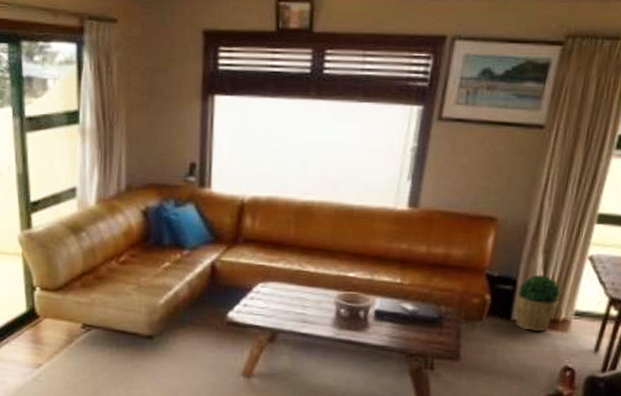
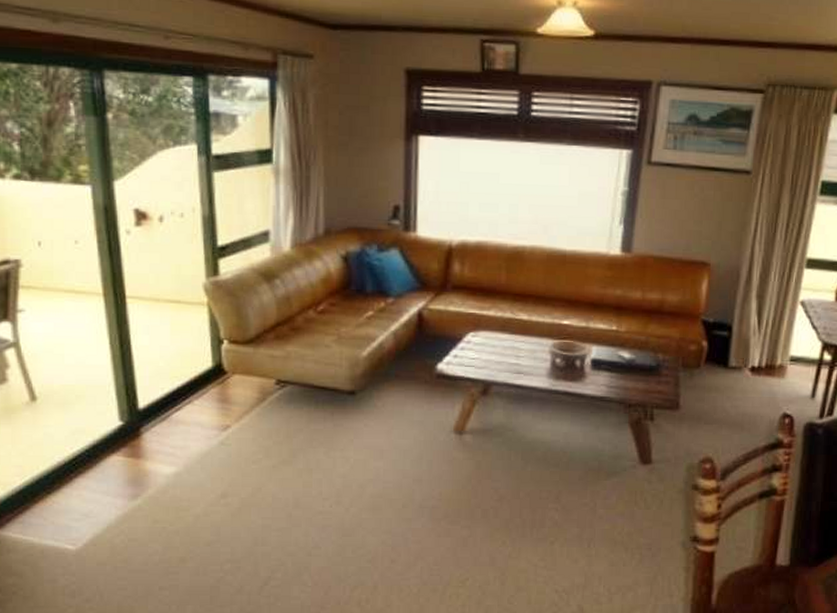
potted plant: present [515,274,561,332] -> none [732,320,776,379]

